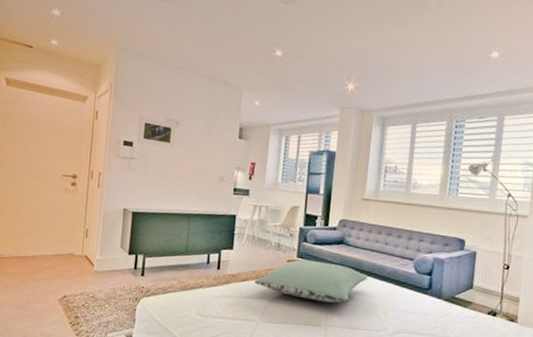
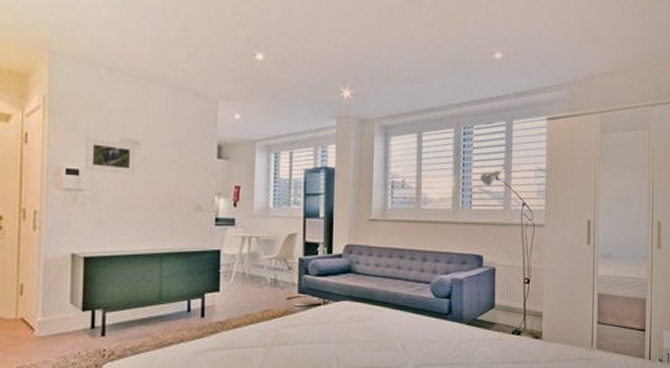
pillow: present [255,259,369,303] -> none [249,294,382,342]

